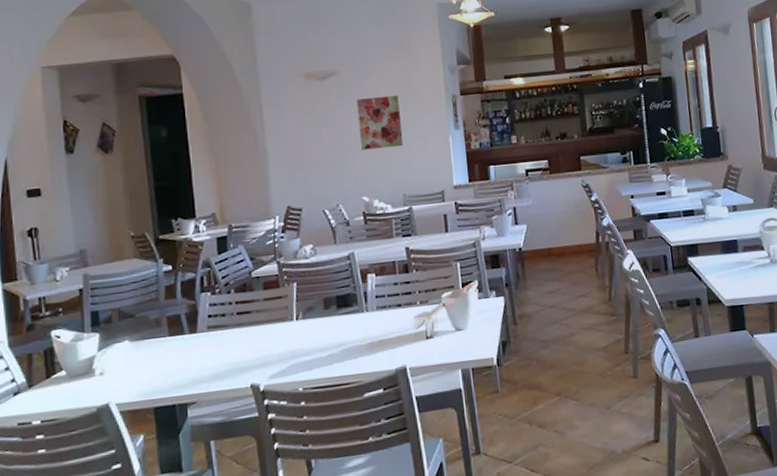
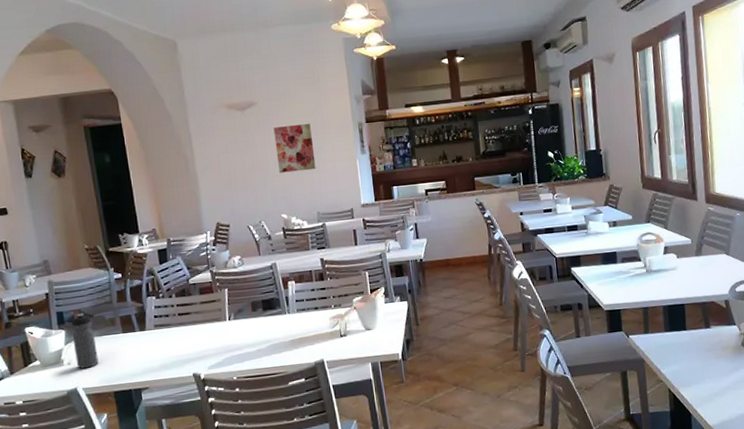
water bottle: none [107,312,138,380] -> present [70,313,99,369]

